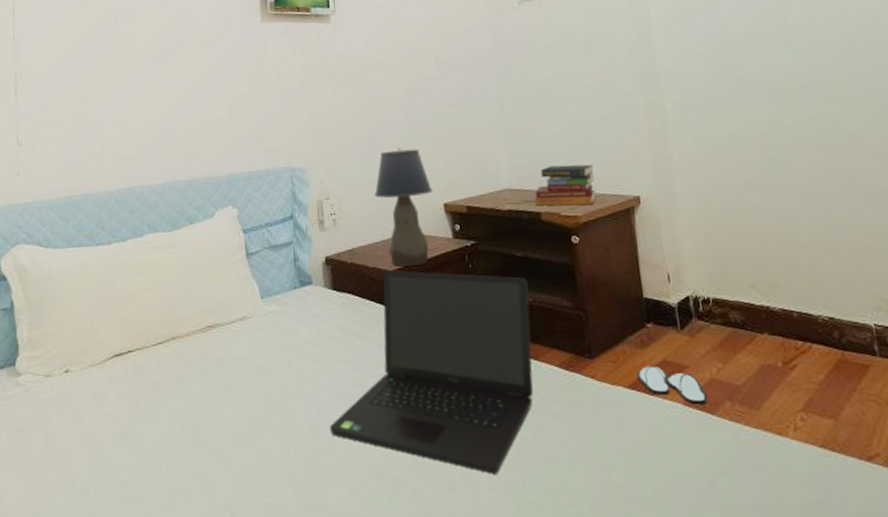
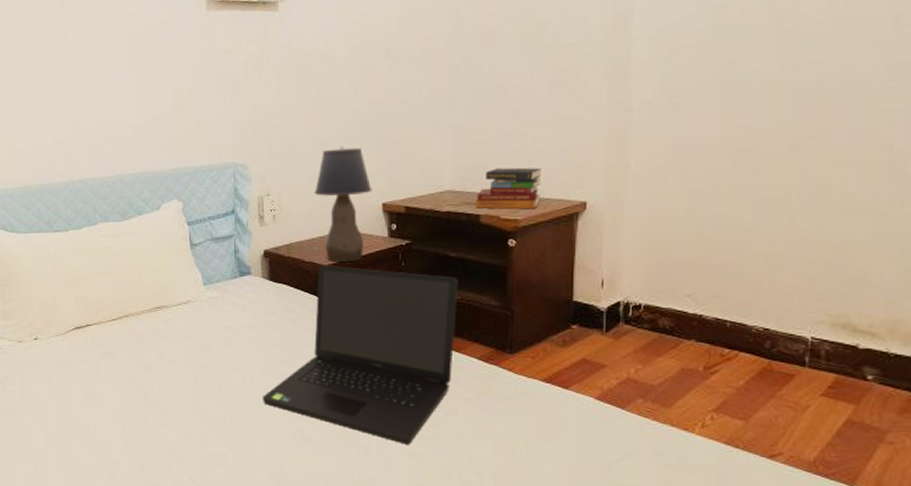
slippers: present [637,365,708,404] -> none [554,363,621,399]

